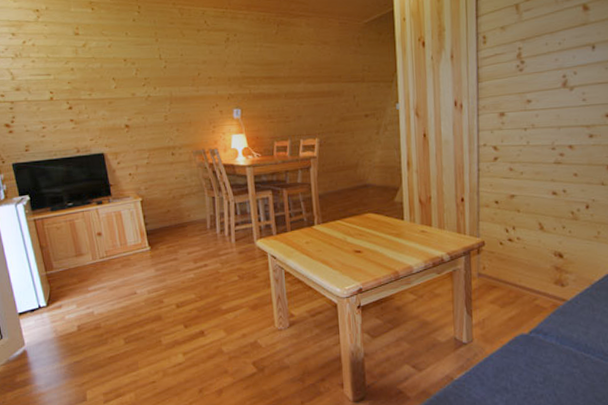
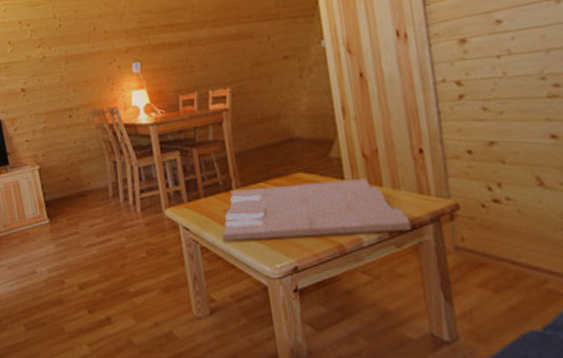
cushion: none [303,220,450,267] -> present [222,178,412,241]

